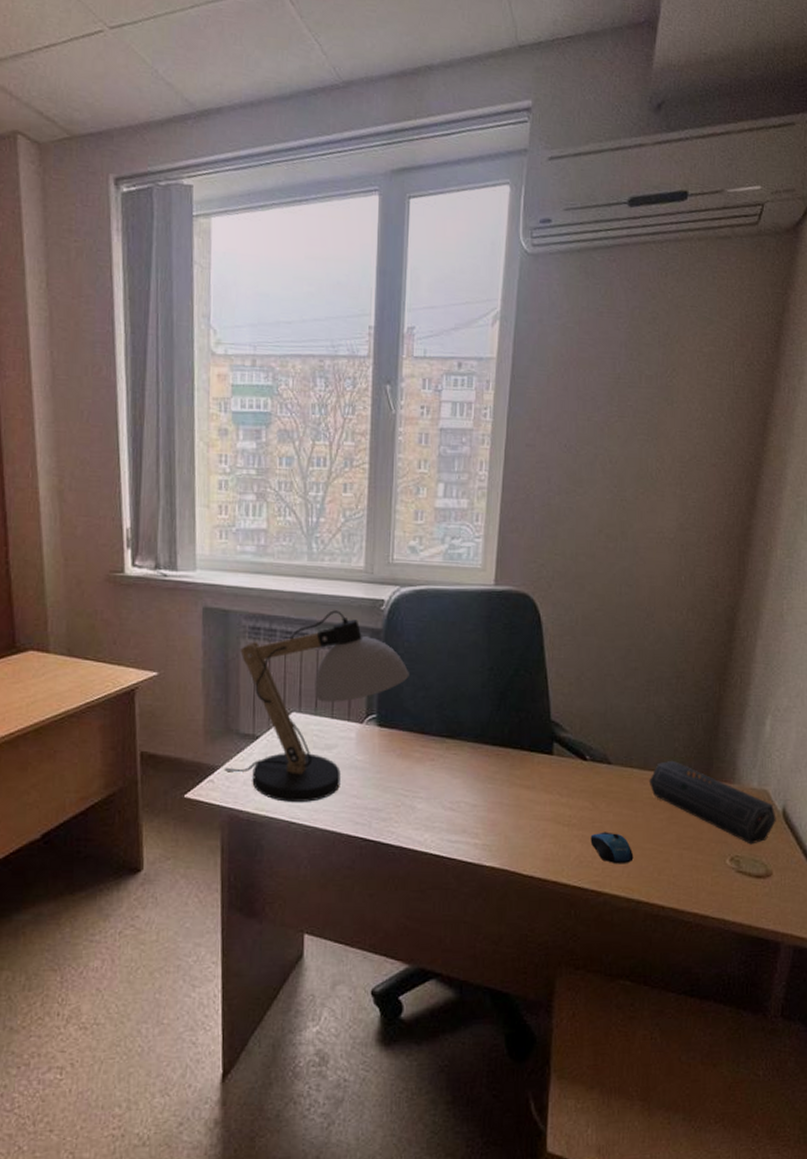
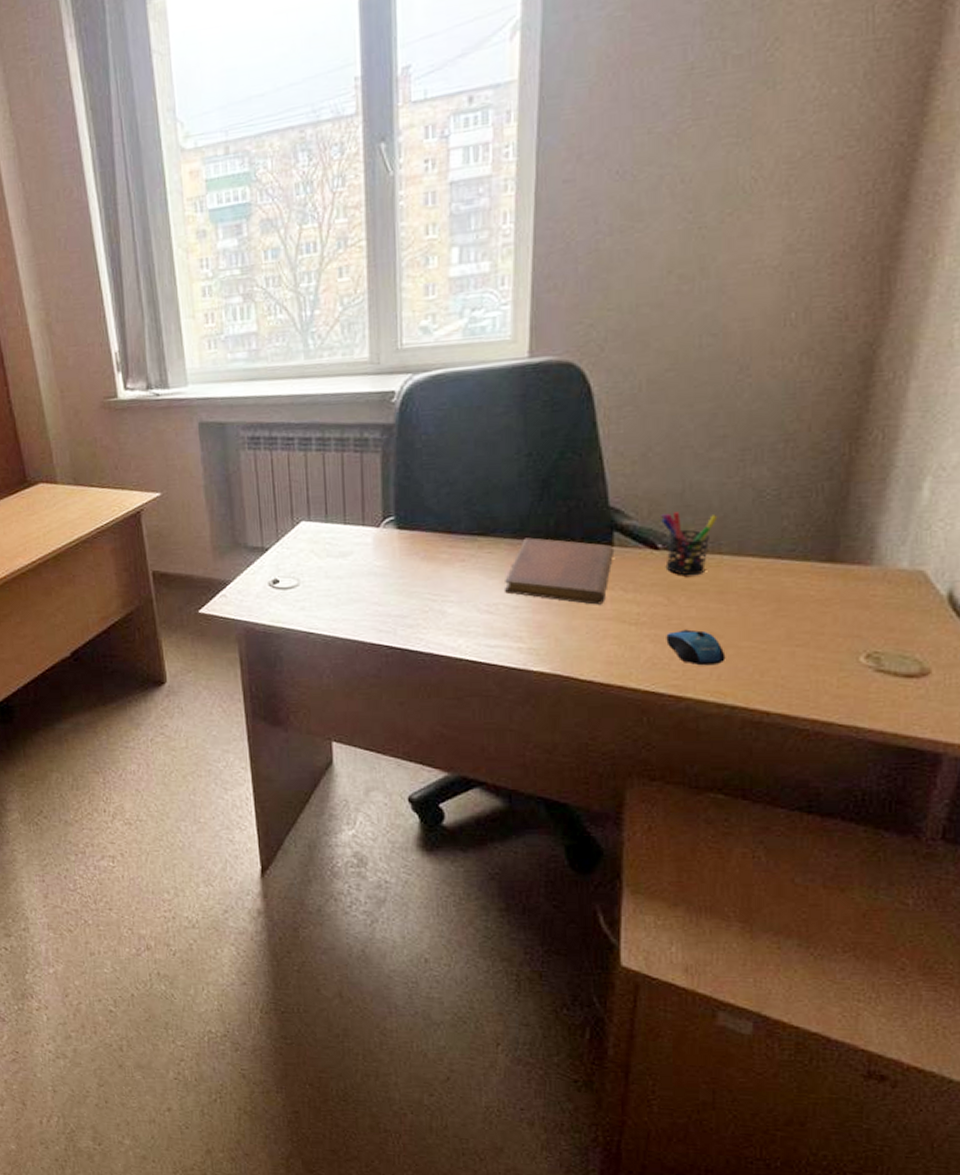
desk lamp: present [225,610,409,802] -> none [236,409,430,613]
notebook: none [465,743,554,807] -> present [504,537,615,605]
pen holder: none [589,729,630,785] -> present [661,512,718,576]
speaker: present [648,760,776,845] -> none [745,542,938,638]

